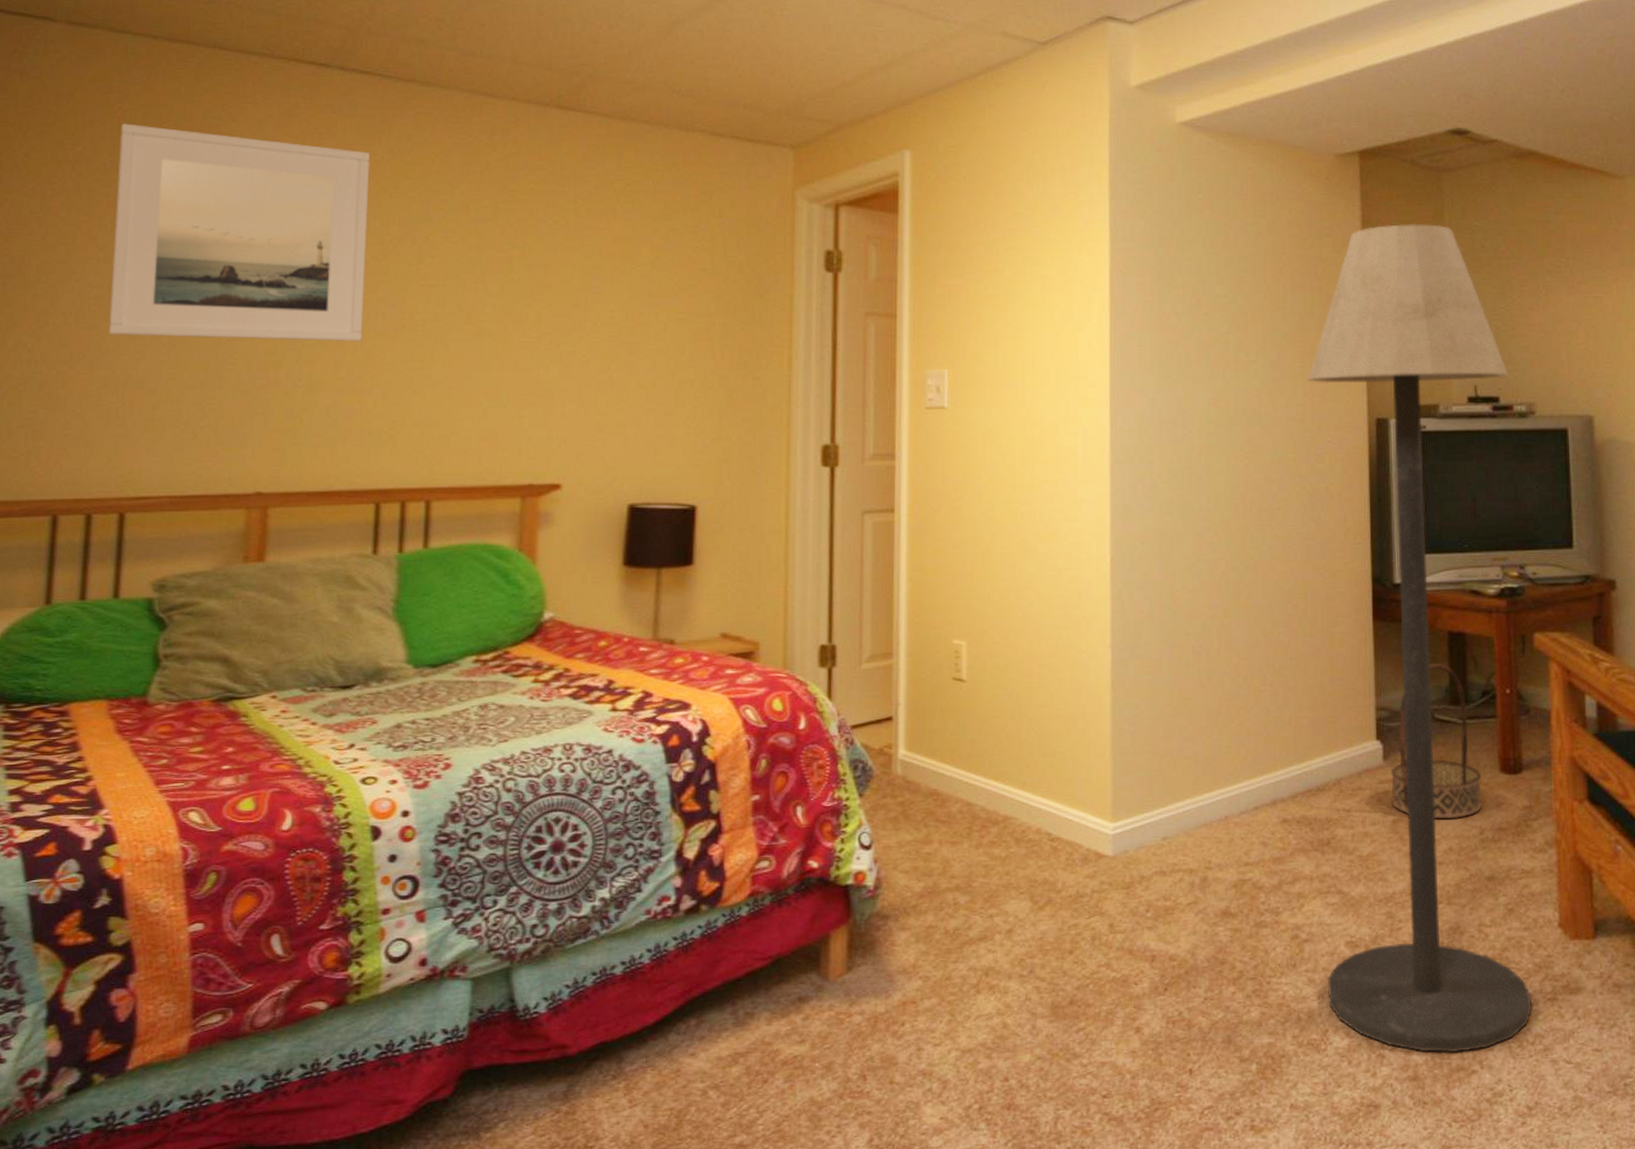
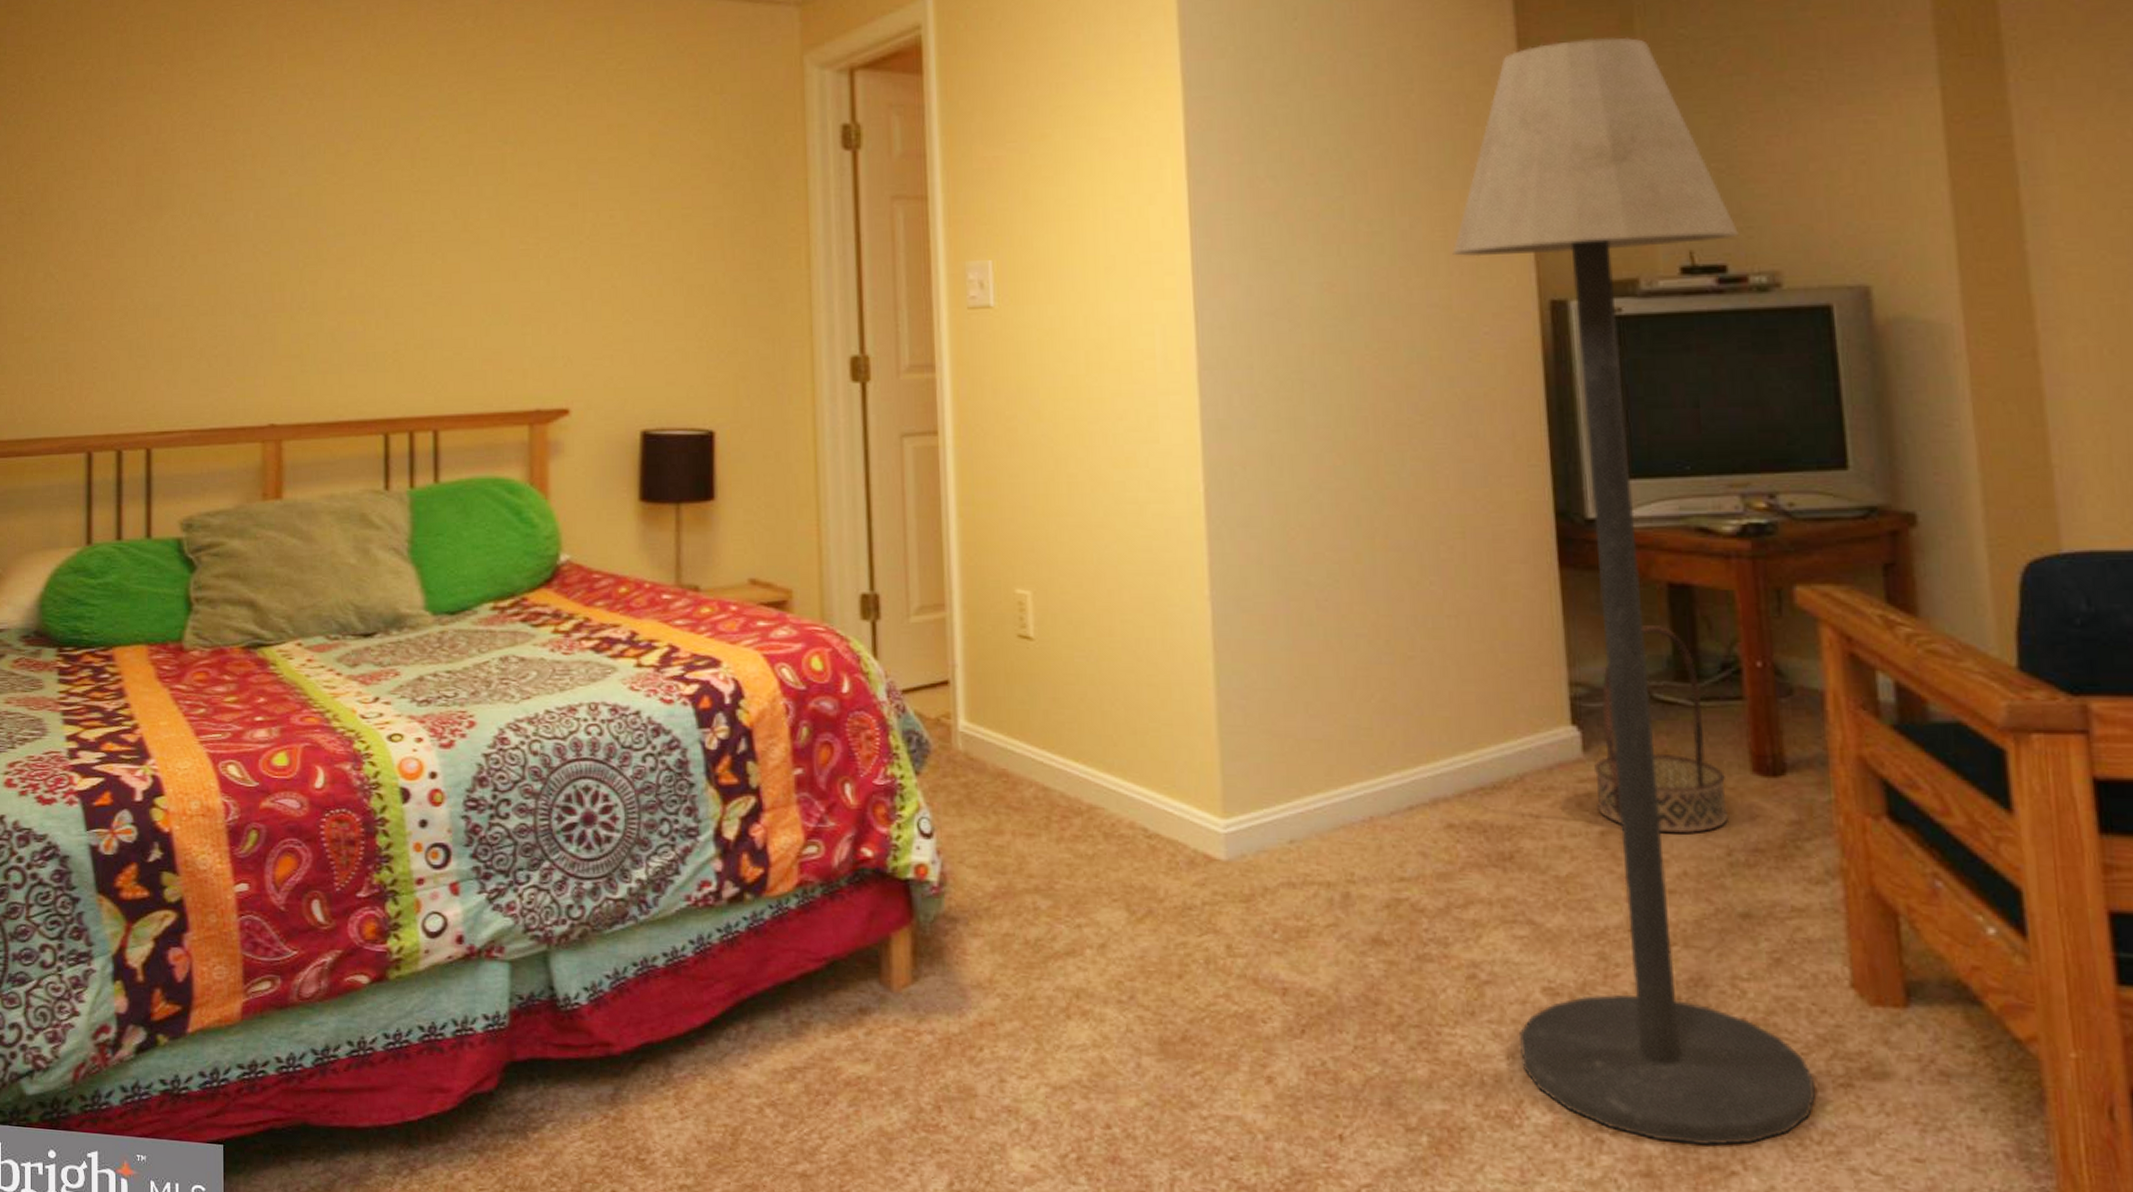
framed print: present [108,123,370,342] -> none [124,37,361,262]

